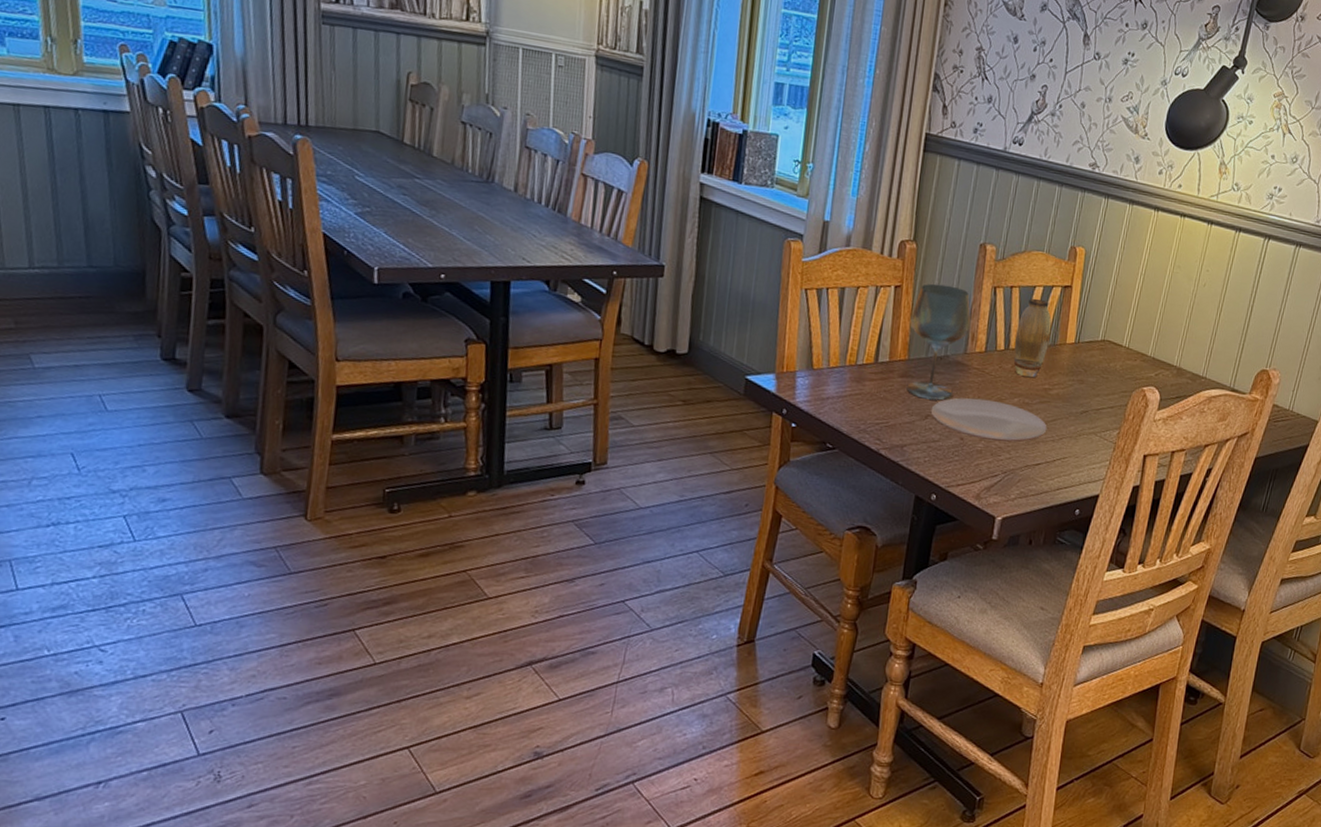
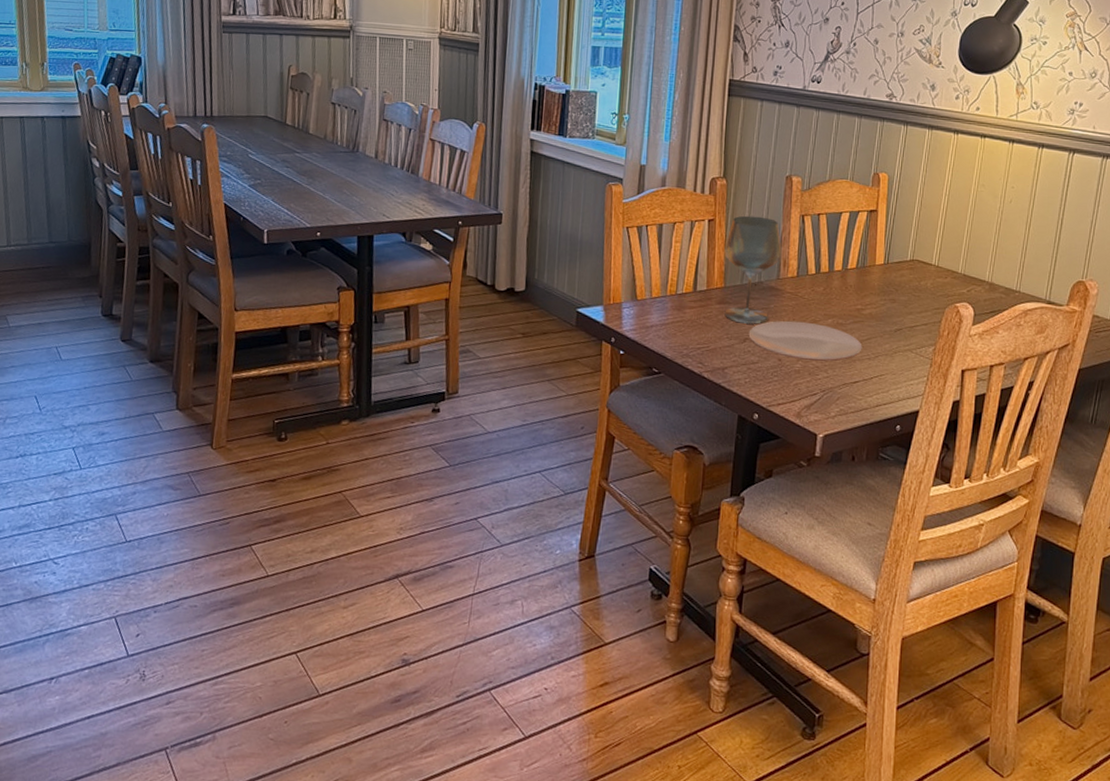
vase: present [1013,298,1052,378] -> none [824,223,860,299]

